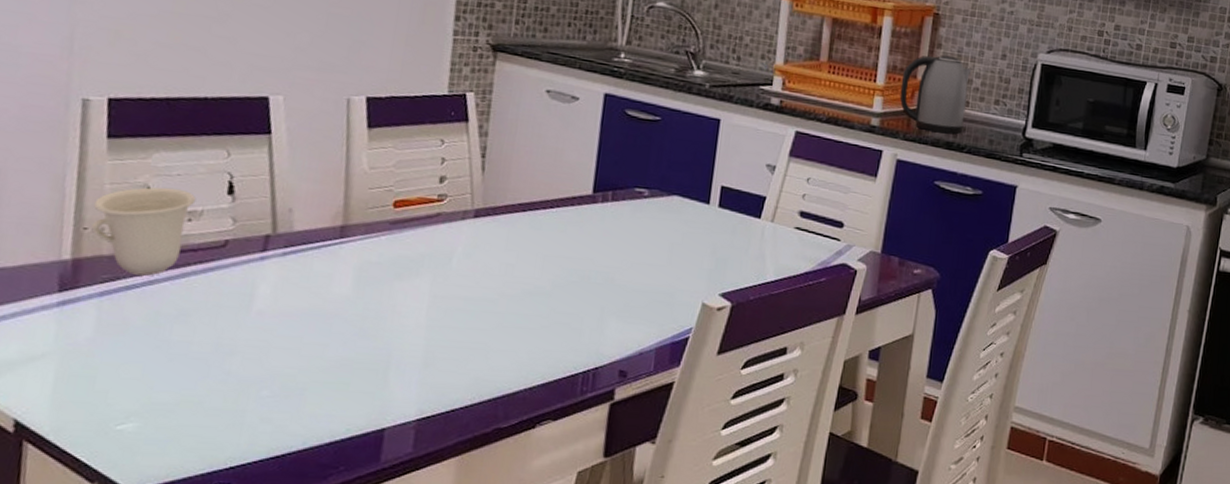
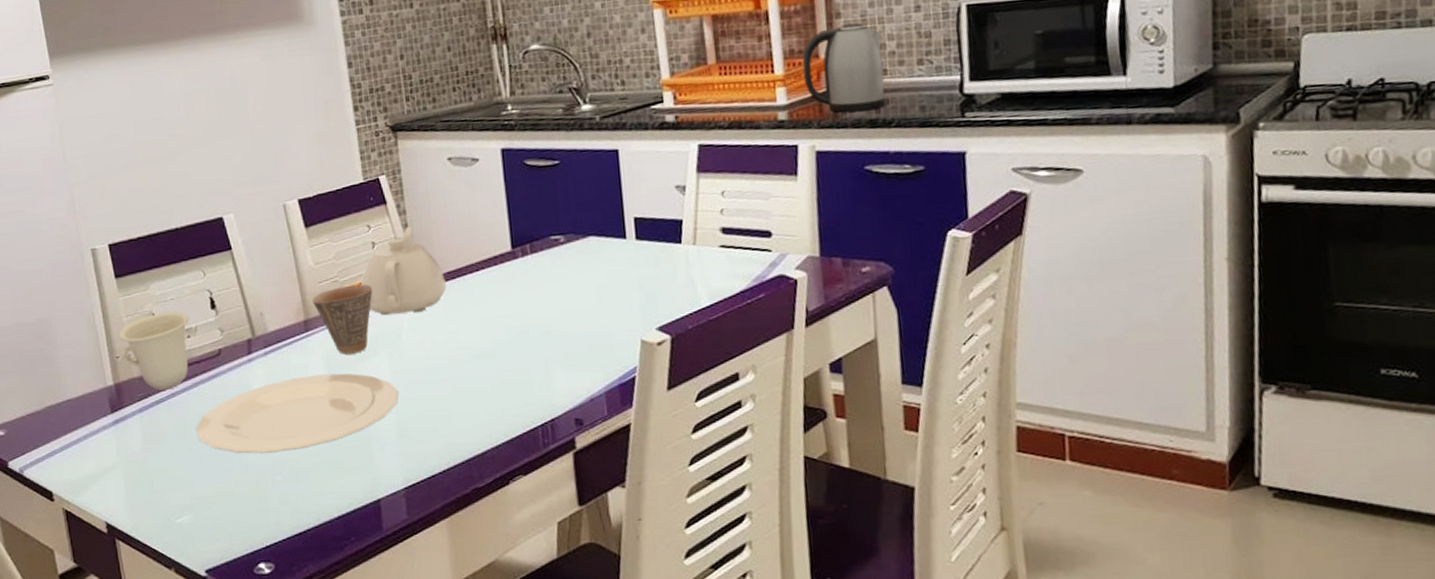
plate: none [170,285,435,364] -> present [195,373,399,454]
cup: none [356,197,431,270] -> present [312,284,373,355]
teapot: none [419,149,516,239] -> present [361,226,446,315]

